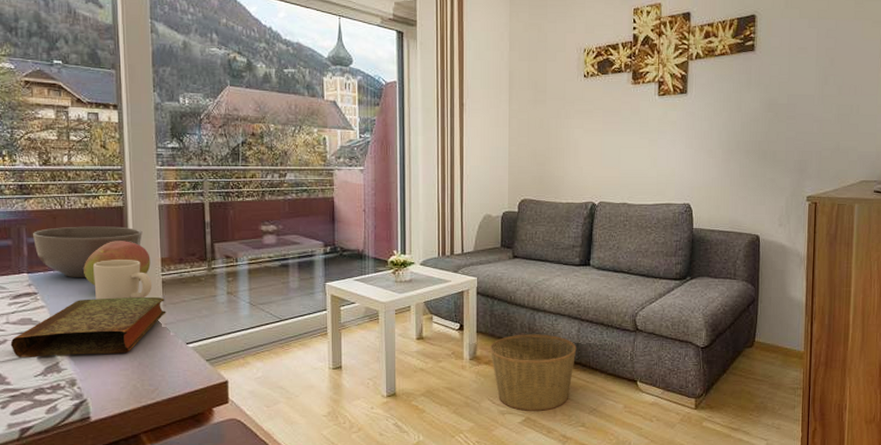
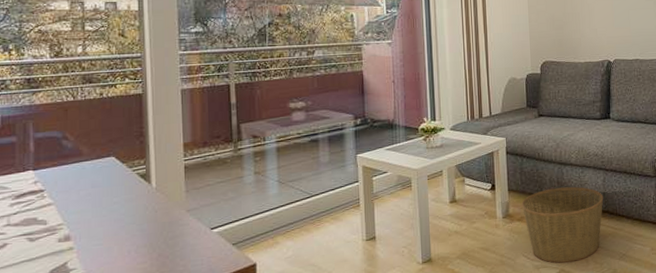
book: present [10,296,166,357] -> none [11,183,189,261]
bowl: present [32,226,143,278] -> none [40,114,163,171]
fruit: present [83,241,151,286] -> none [98,128,172,177]
mug: present [93,260,152,300] -> none [109,147,174,192]

